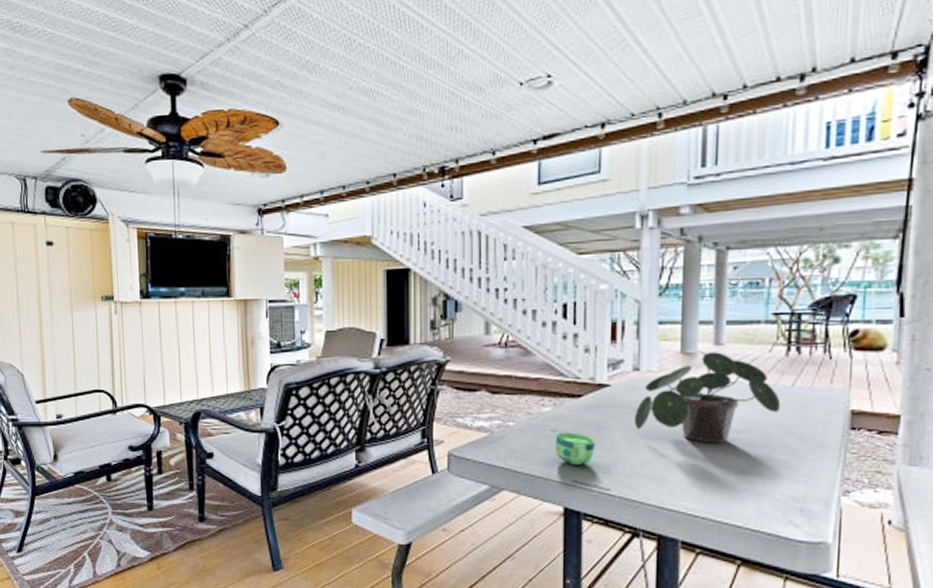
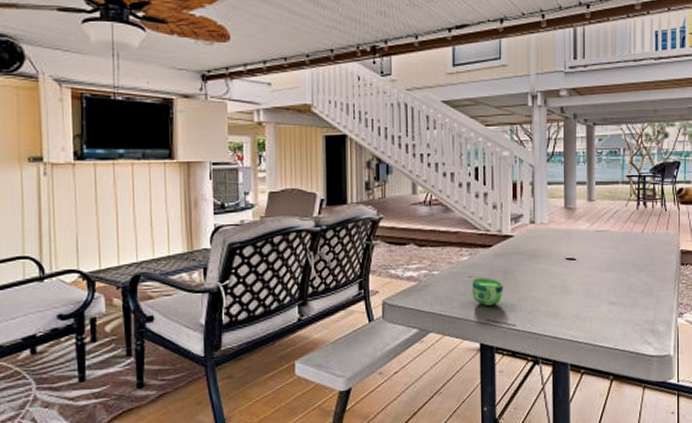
potted plant: present [635,351,781,443] -> none [533,206,635,281]

